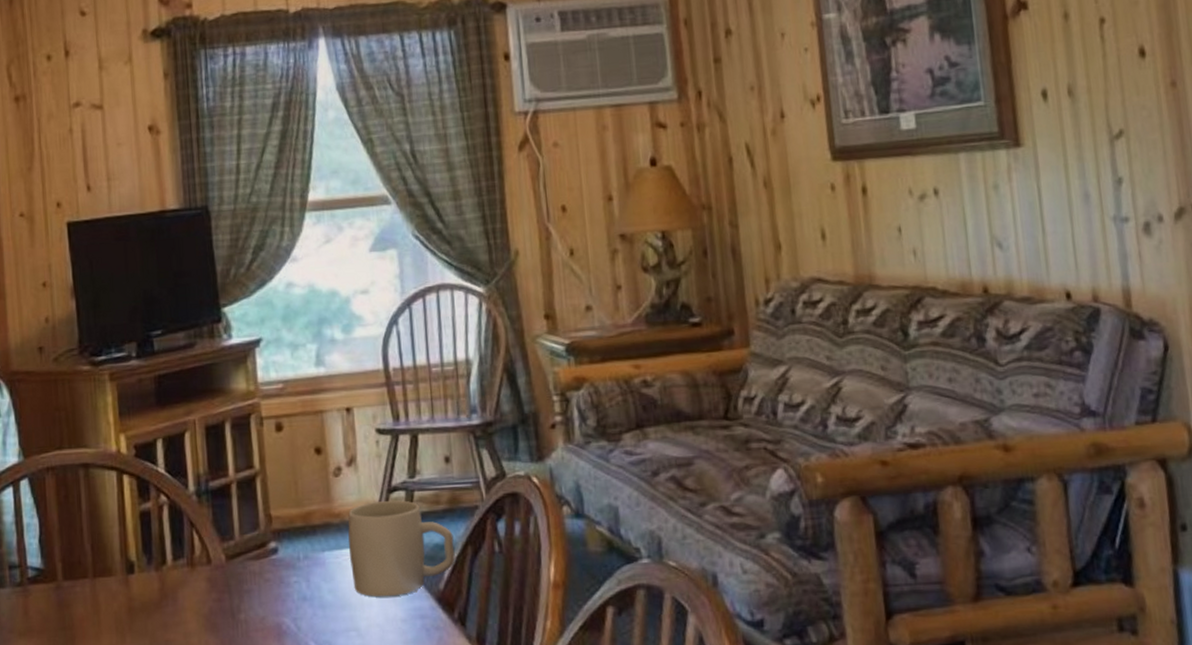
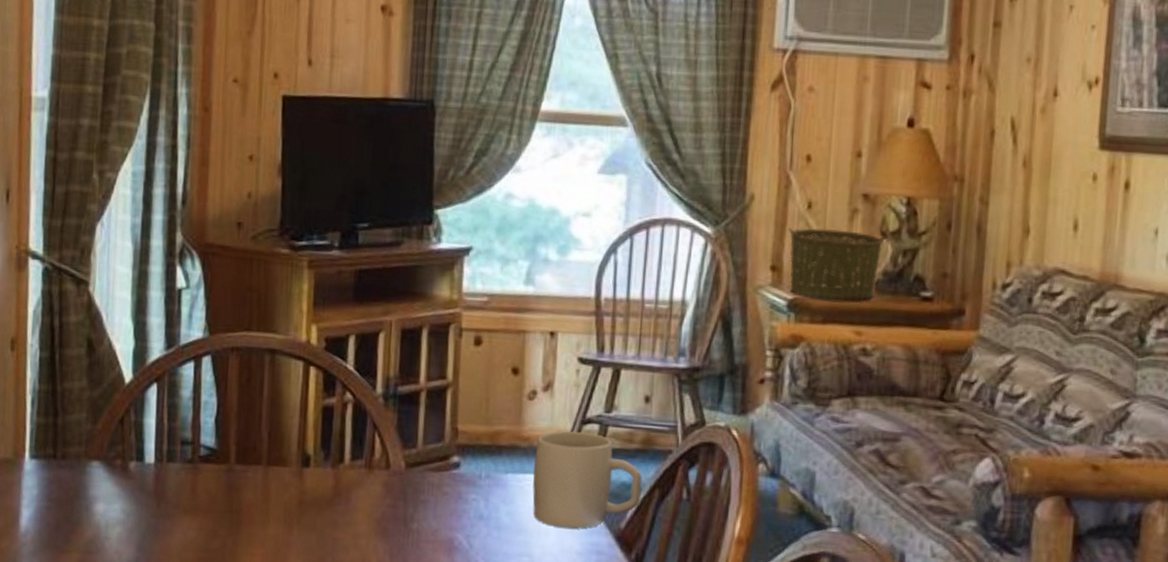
basket: none [555,271,648,342] -> present [788,228,886,304]

